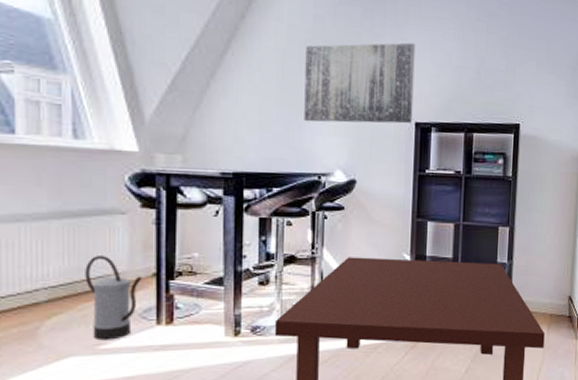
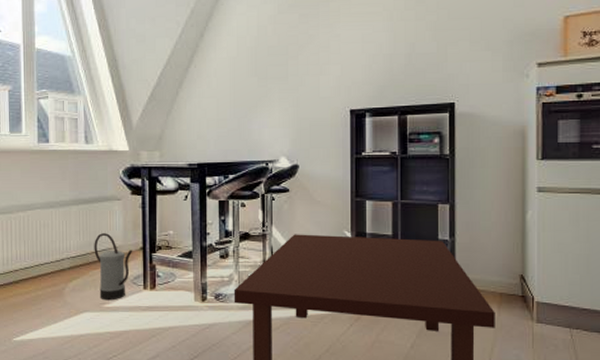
wall art: present [304,42,415,124] -> none [252,39,347,117]

